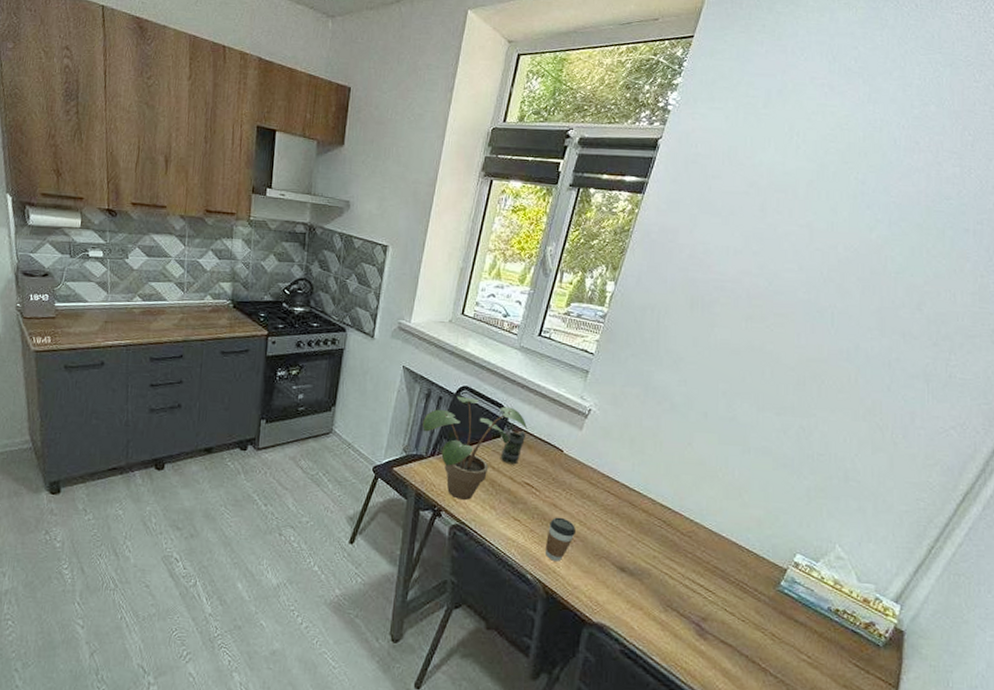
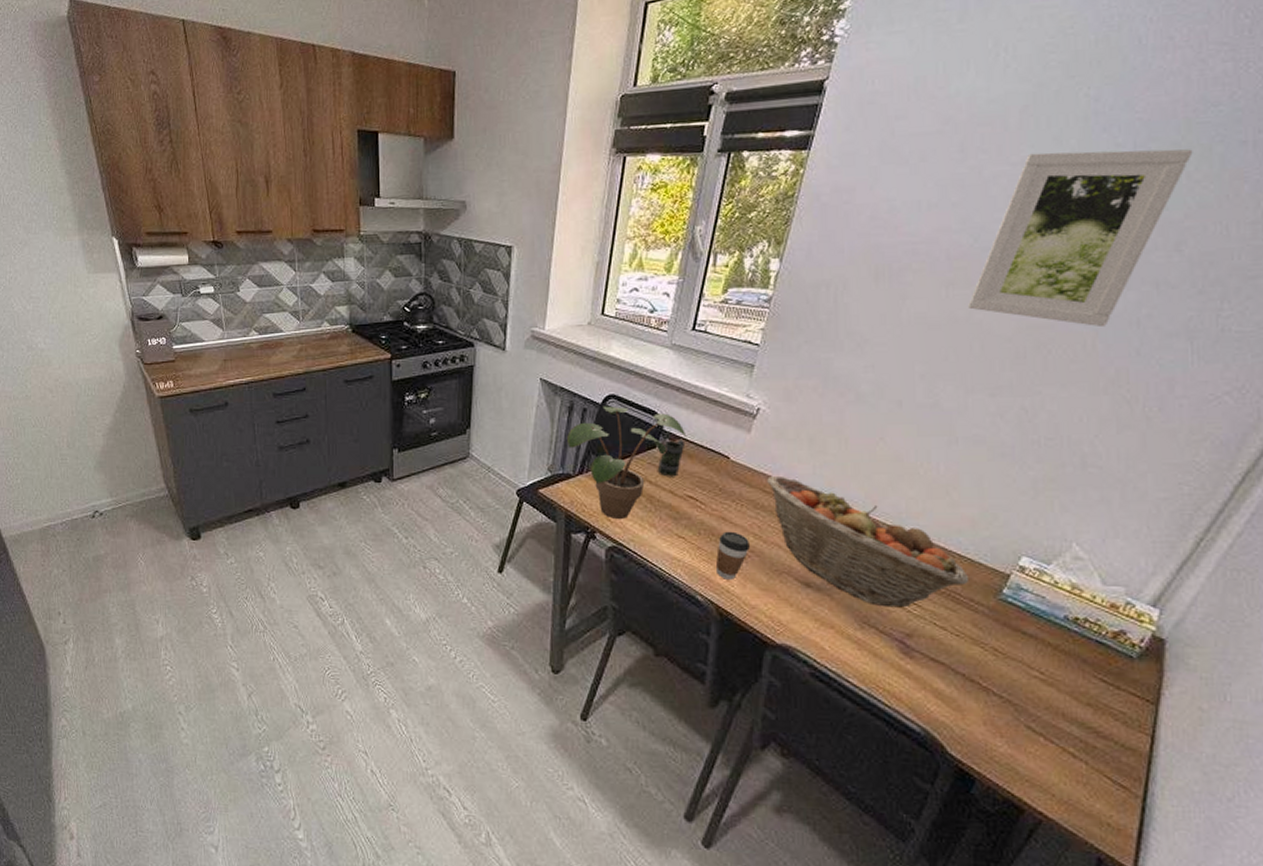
fruit basket: none [593,469,755,594] -> present [767,475,970,608]
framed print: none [762,219,931,366] -> present [968,149,1193,328]

